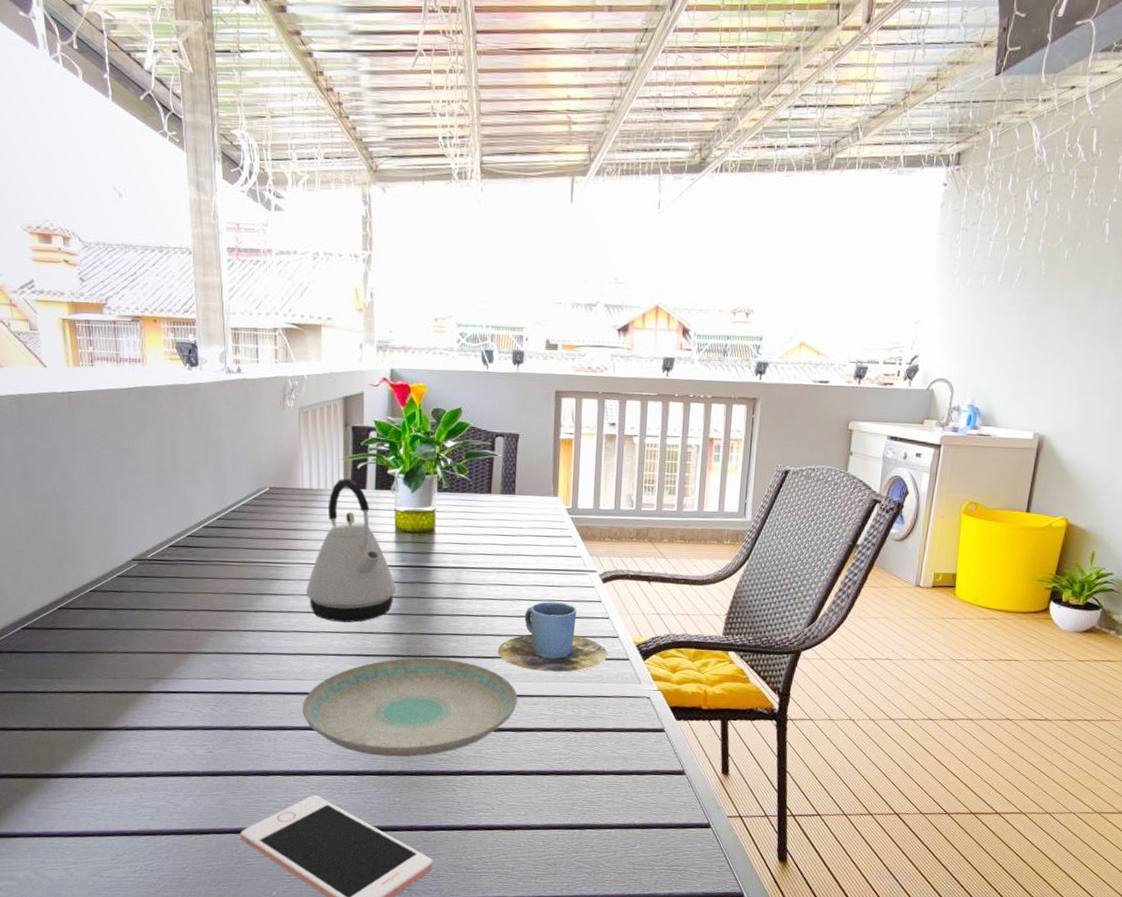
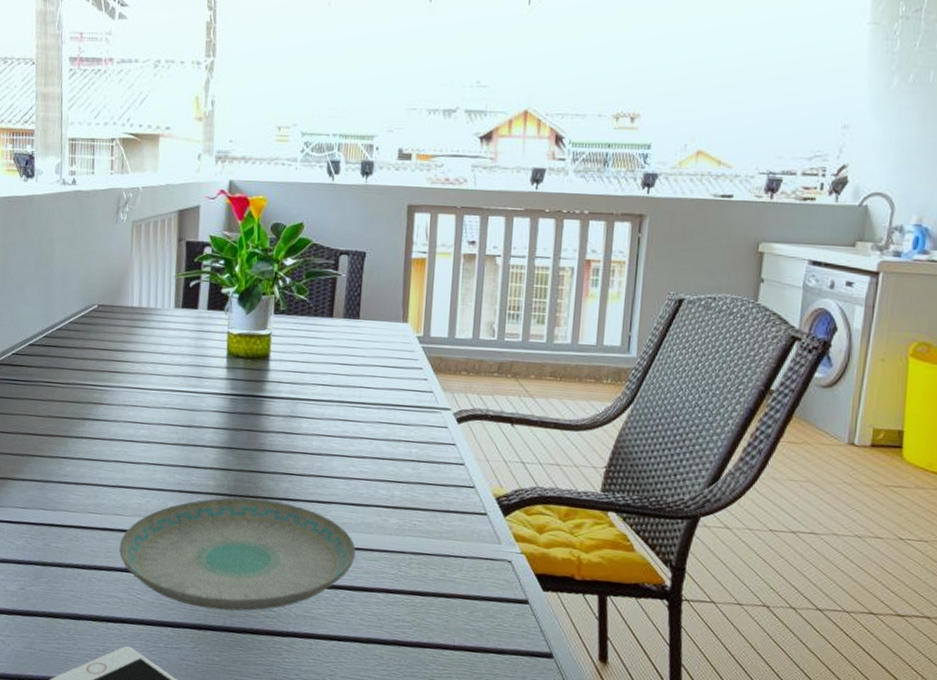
kettle: present [307,478,397,623] -> none [130,297,226,455]
cup: present [497,602,607,672] -> none [334,441,461,525]

